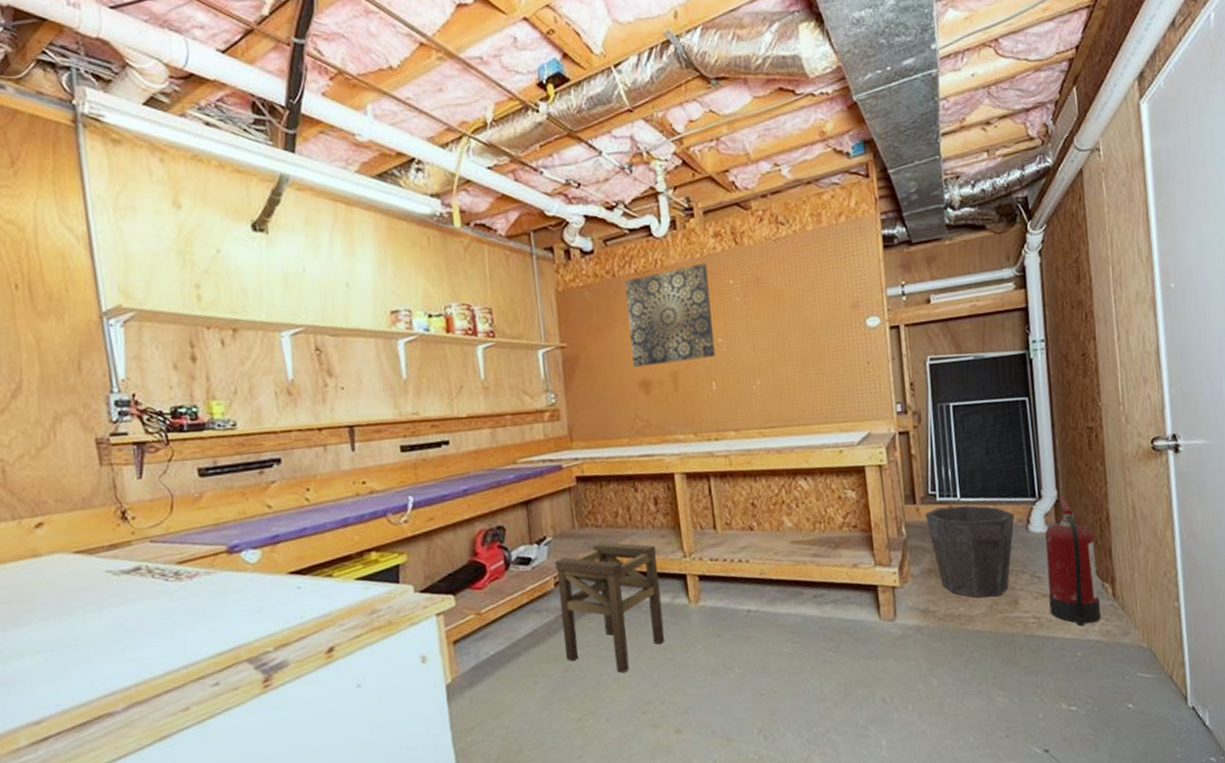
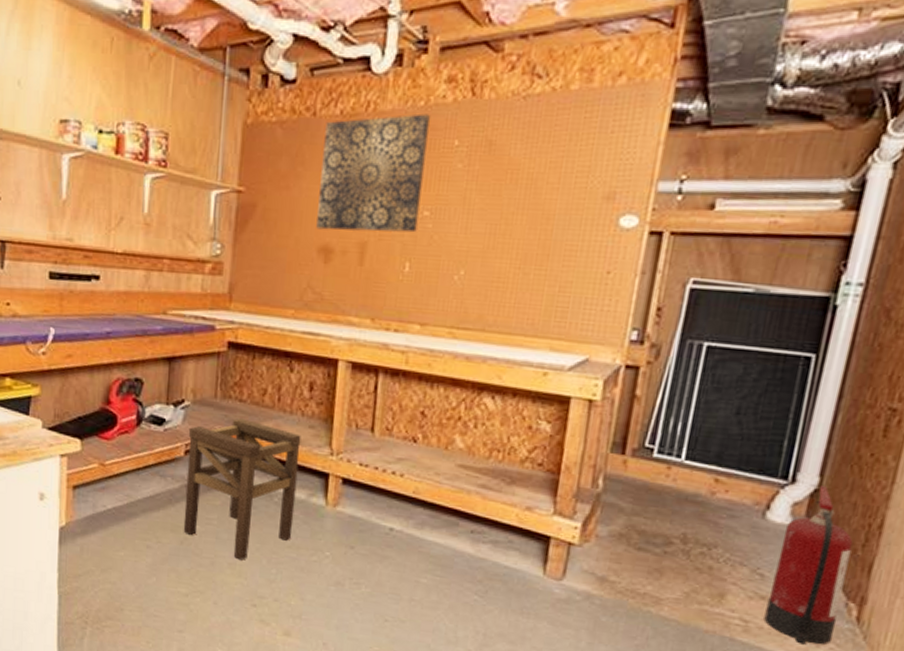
waste bin: present [925,505,1015,598] -> none [631,465,752,585]

